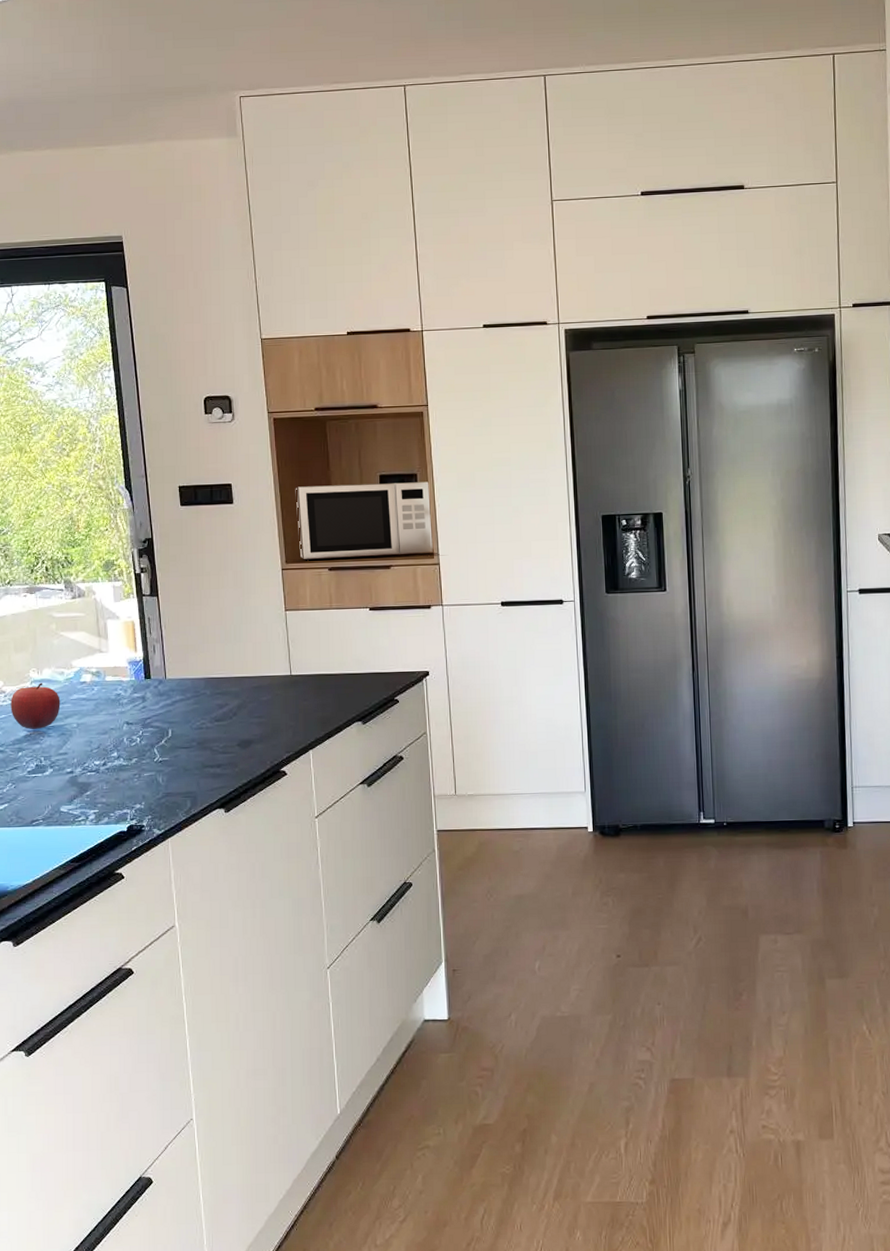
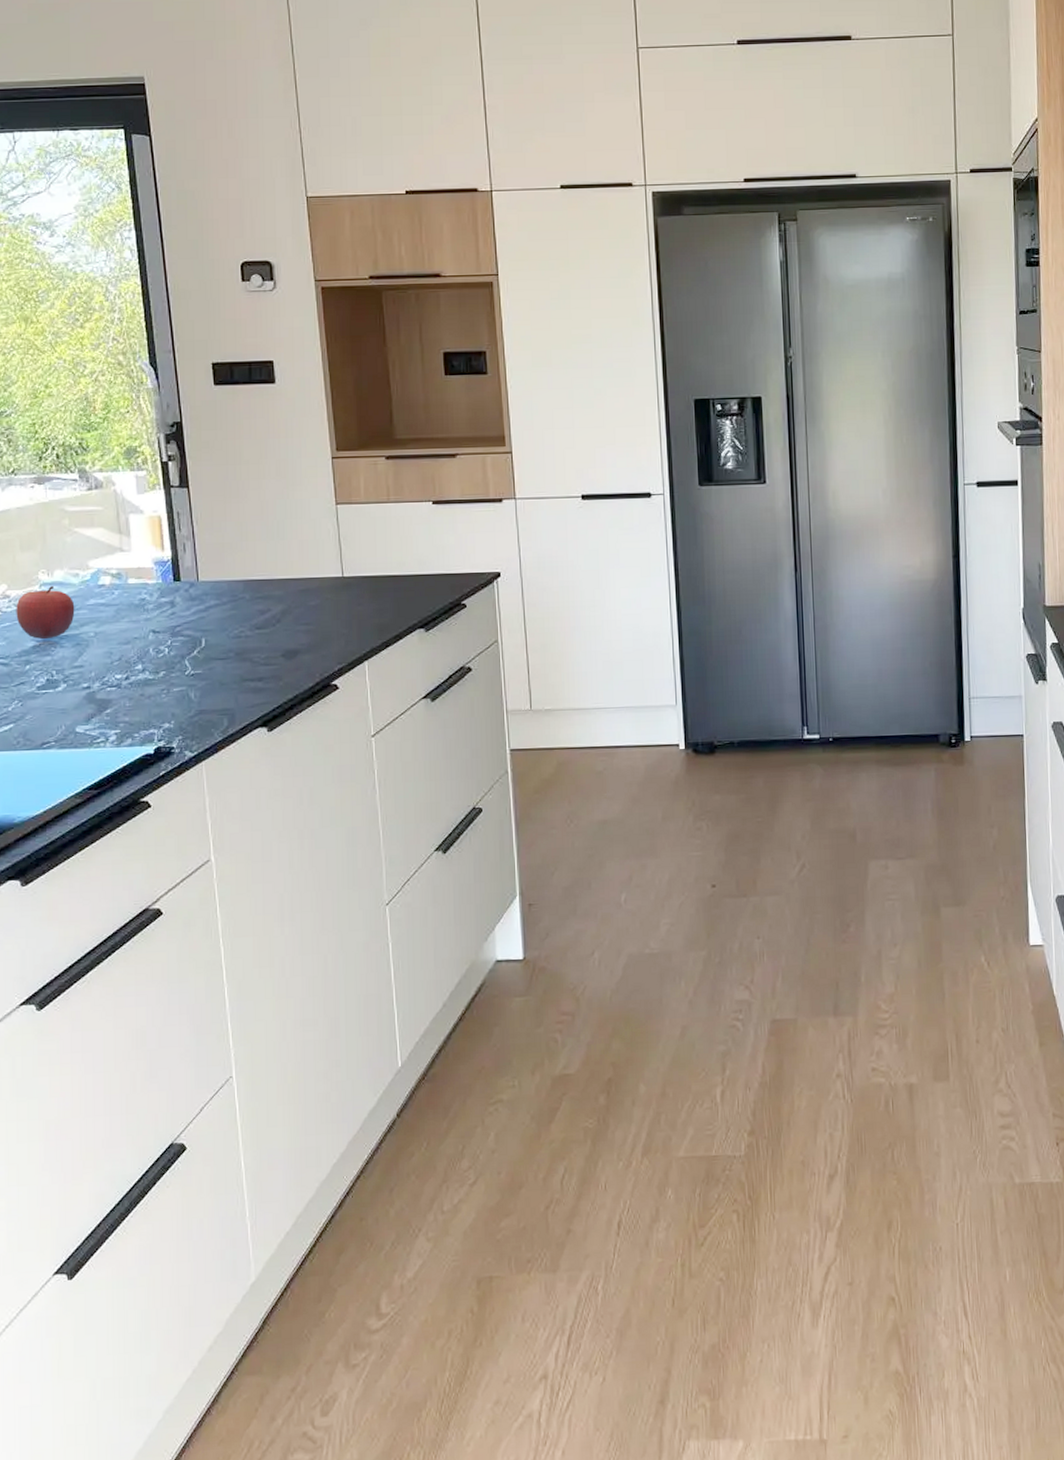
microwave: present [295,481,433,561] -> none [346,360,504,449]

